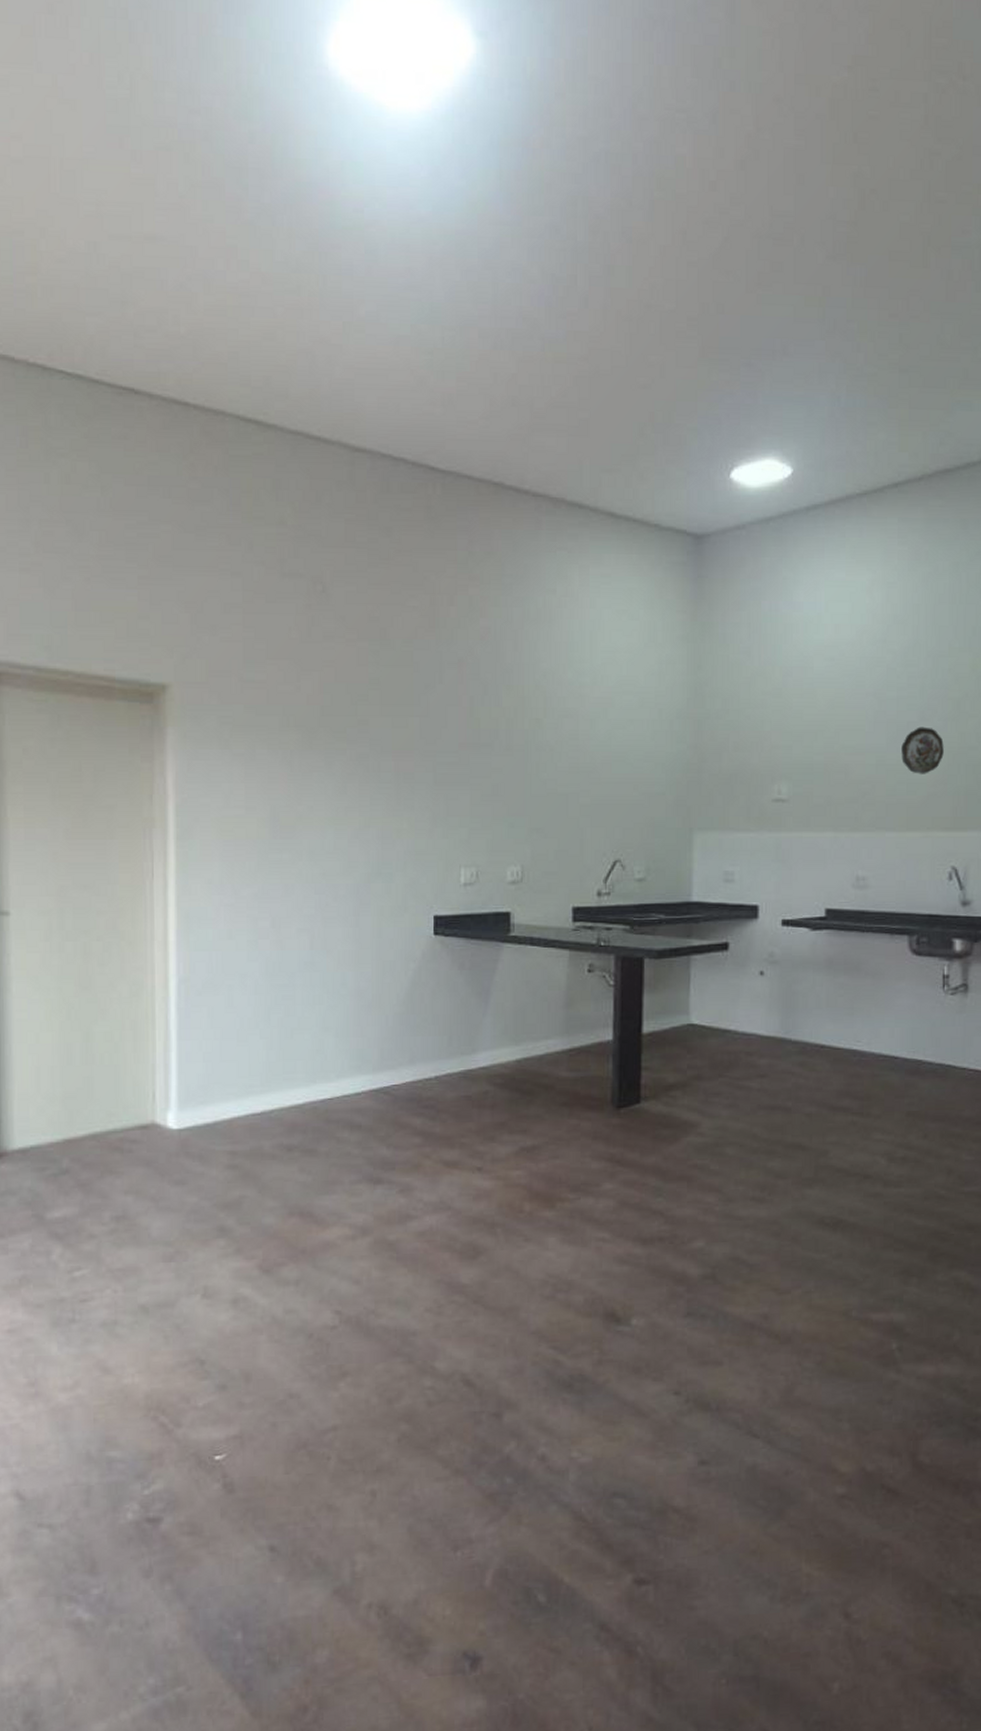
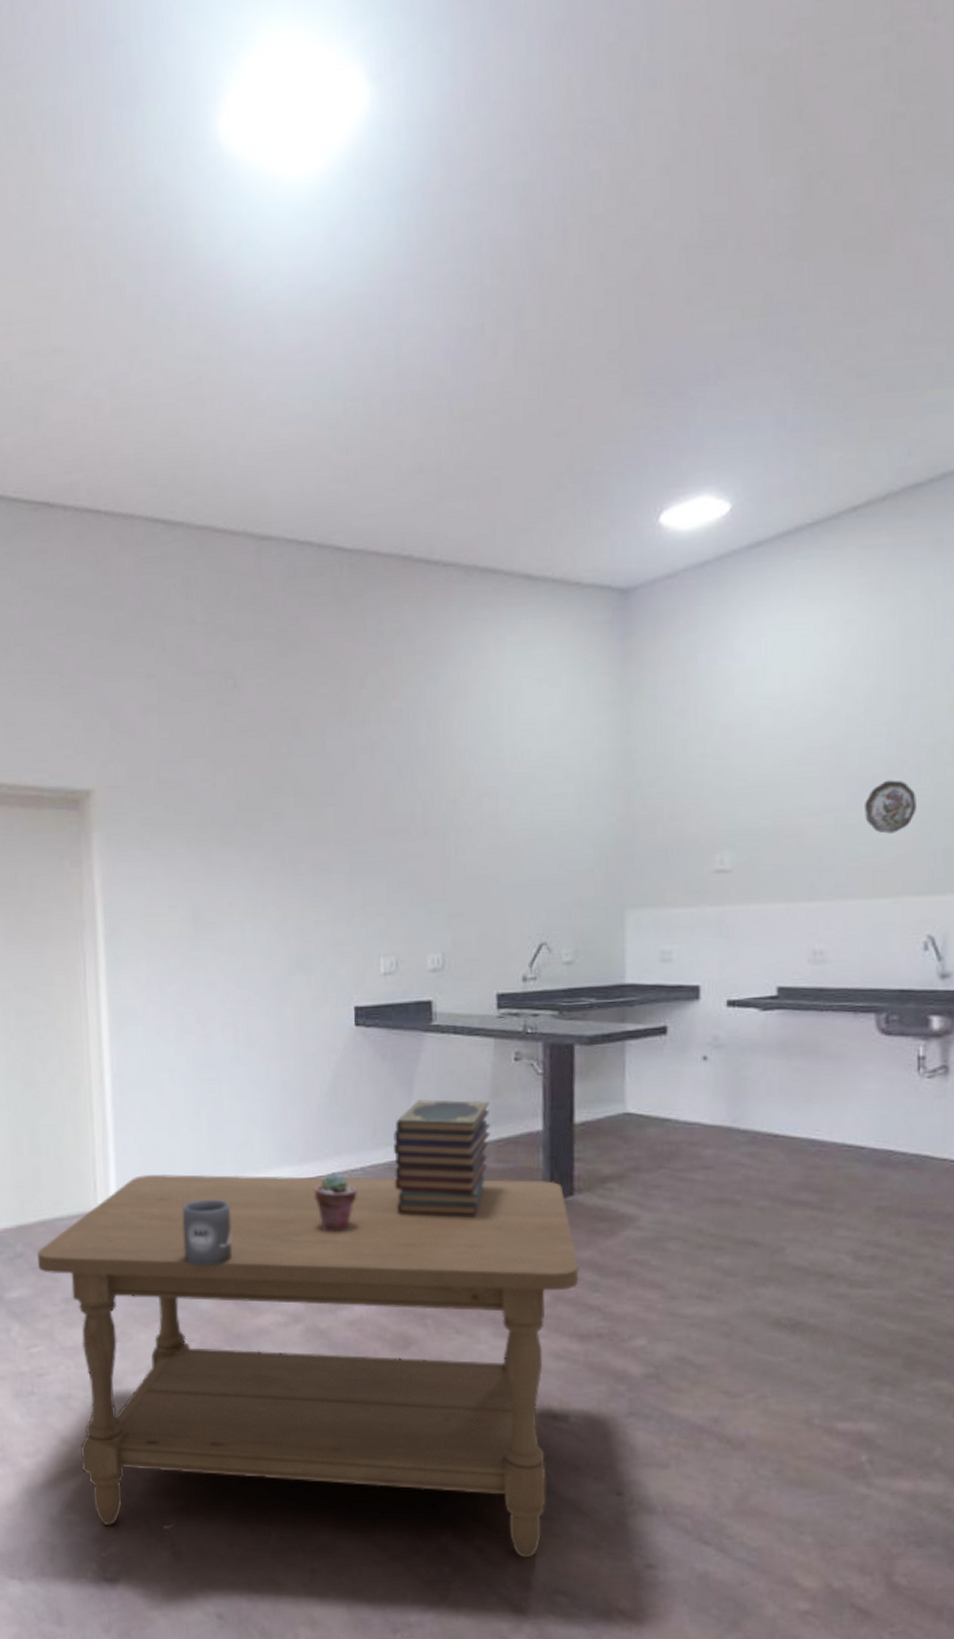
coffee table: none [86,1083,643,1464] -> present [37,1173,579,1558]
mug: none [248,1109,300,1180] -> present [182,1199,232,1266]
potted succulent: none [388,1080,431,1140] -> present [315,1171,357,1231]
book stack: none [467,1009,564,1126] -> present [392,1099,491,1218]

